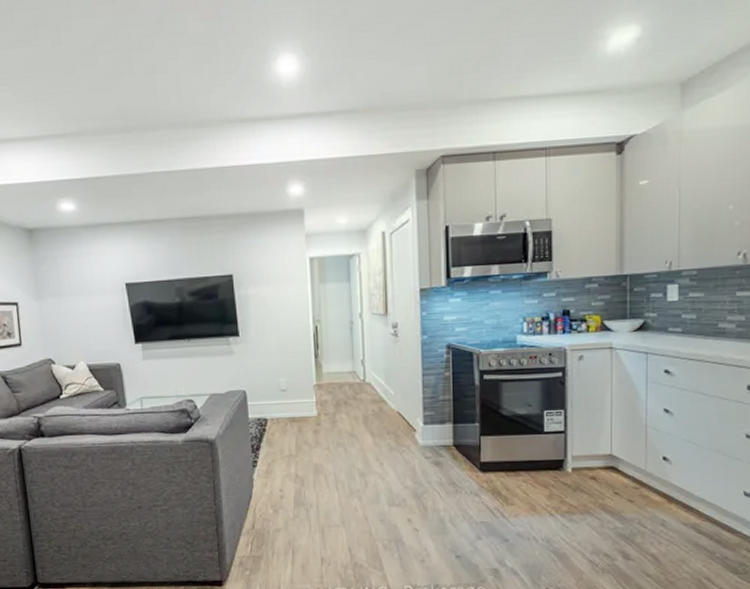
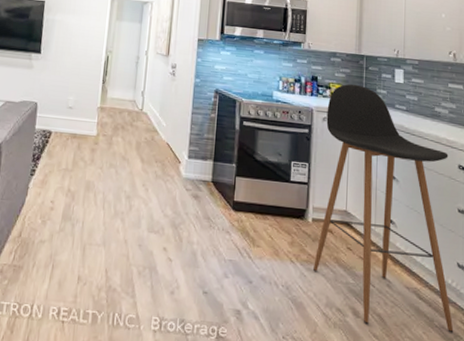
bar stool: none [576,311,739,566] -> present [313,84,454,334]

